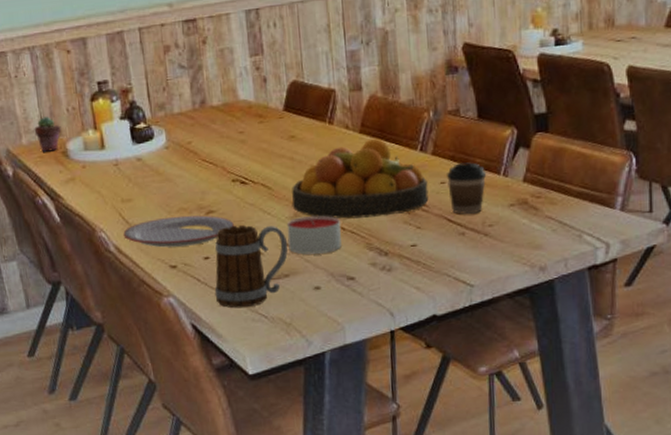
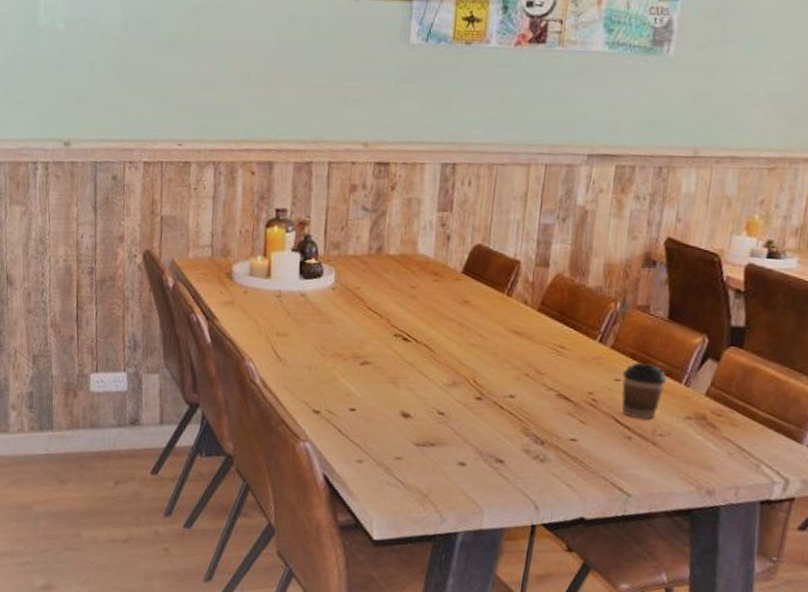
potted succulent: present [34,116,62,152] -> none [203,234,231,271]
plate: present [123,215,234,248] -> none [272,359,388,394]
mug: present [214,225,289,309] -> none [353,381,440,470]
candle: present [286,215,342,255] -> none [440,386,500,430]
fruit bowl: present [292,138,429,219] -> none [452,319,601,404]

